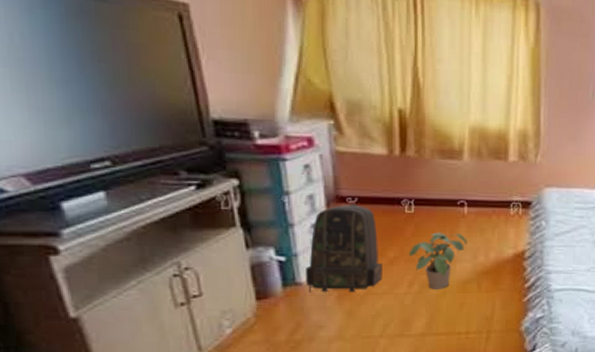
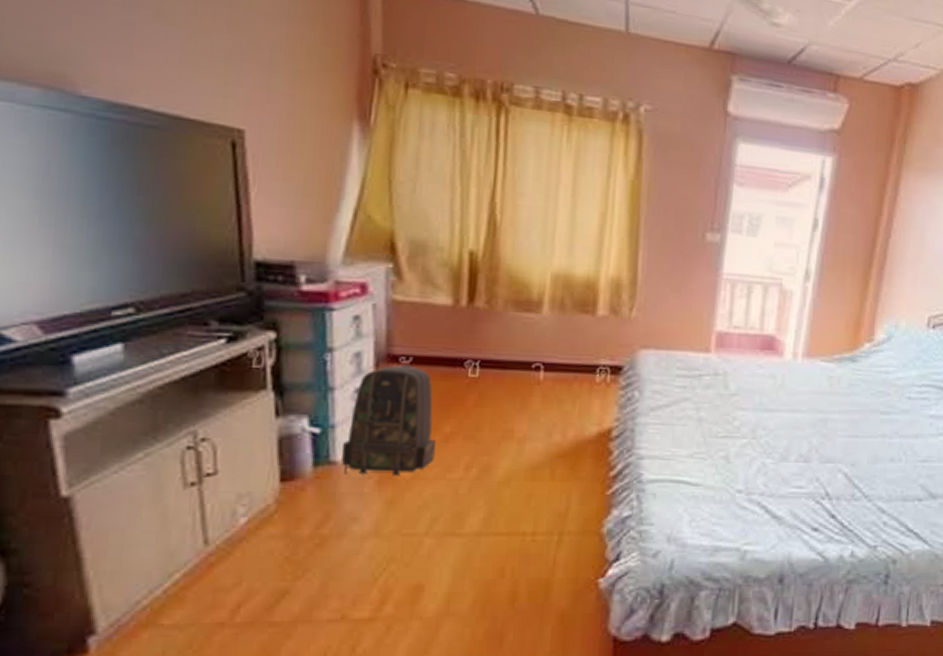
potted plant: present [408,232,468,289] -> none [468,402,542,475]

